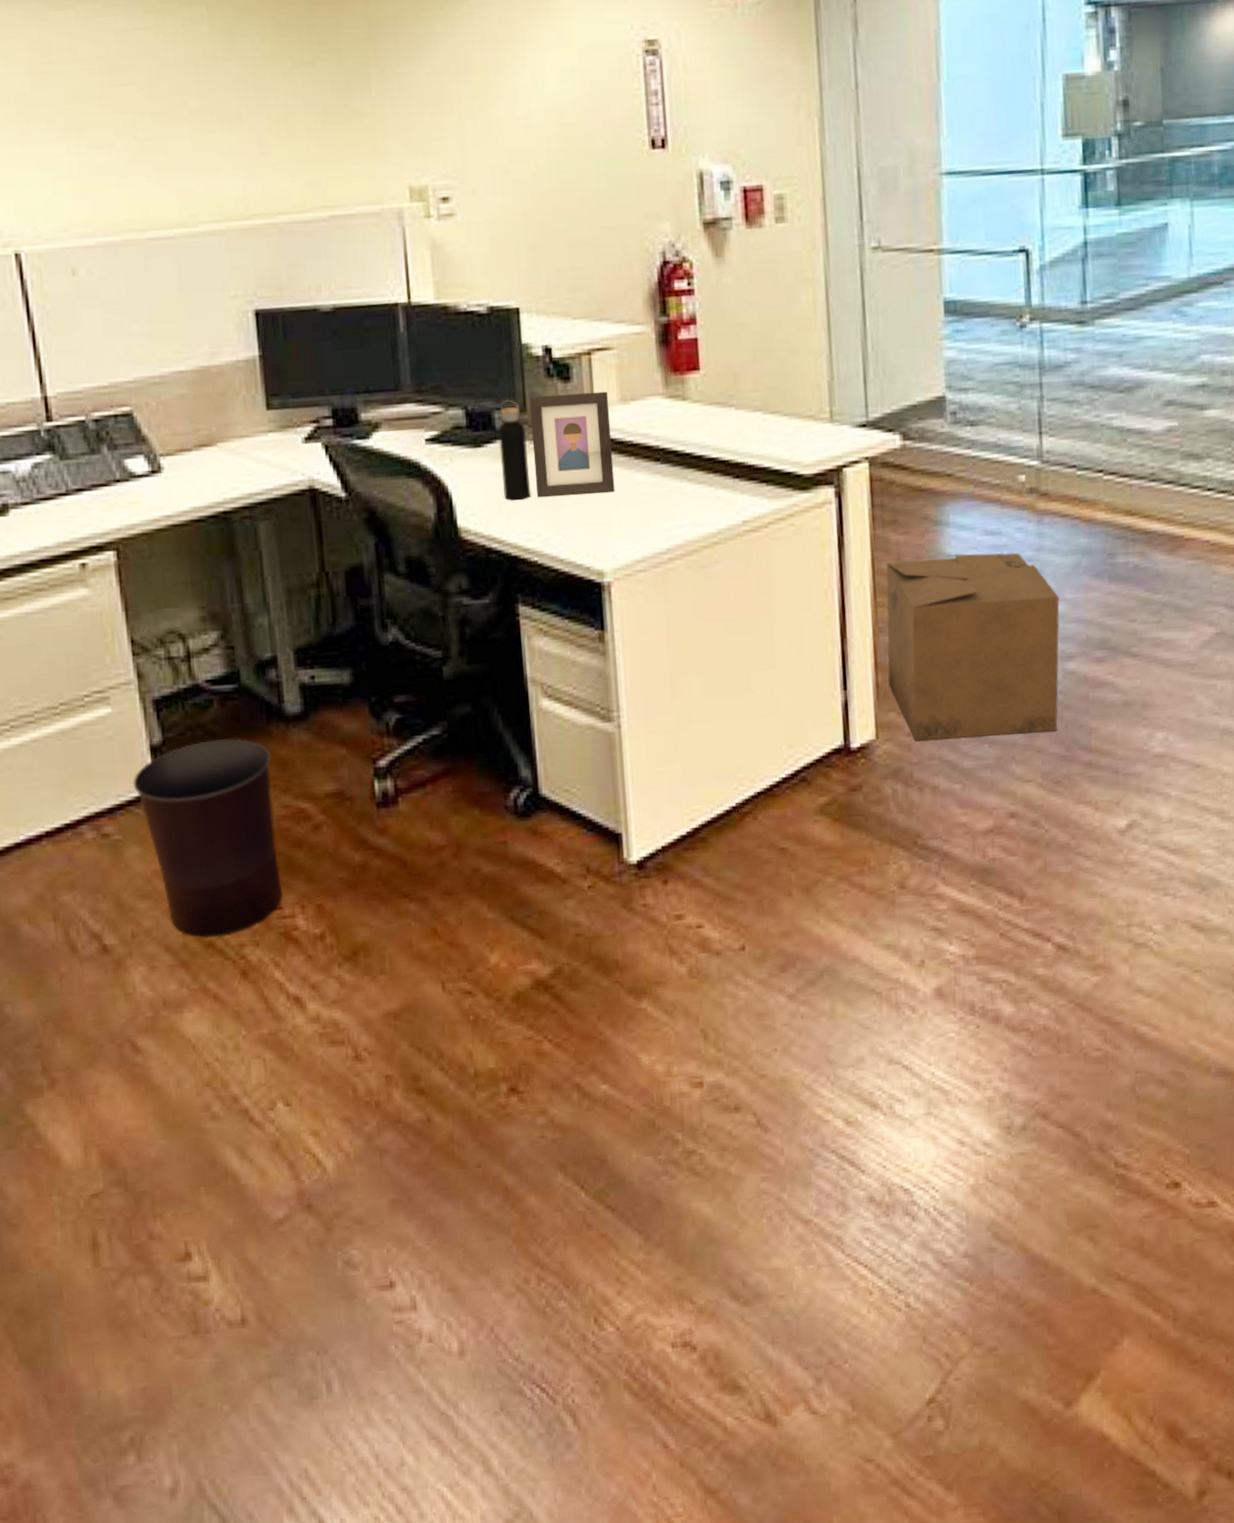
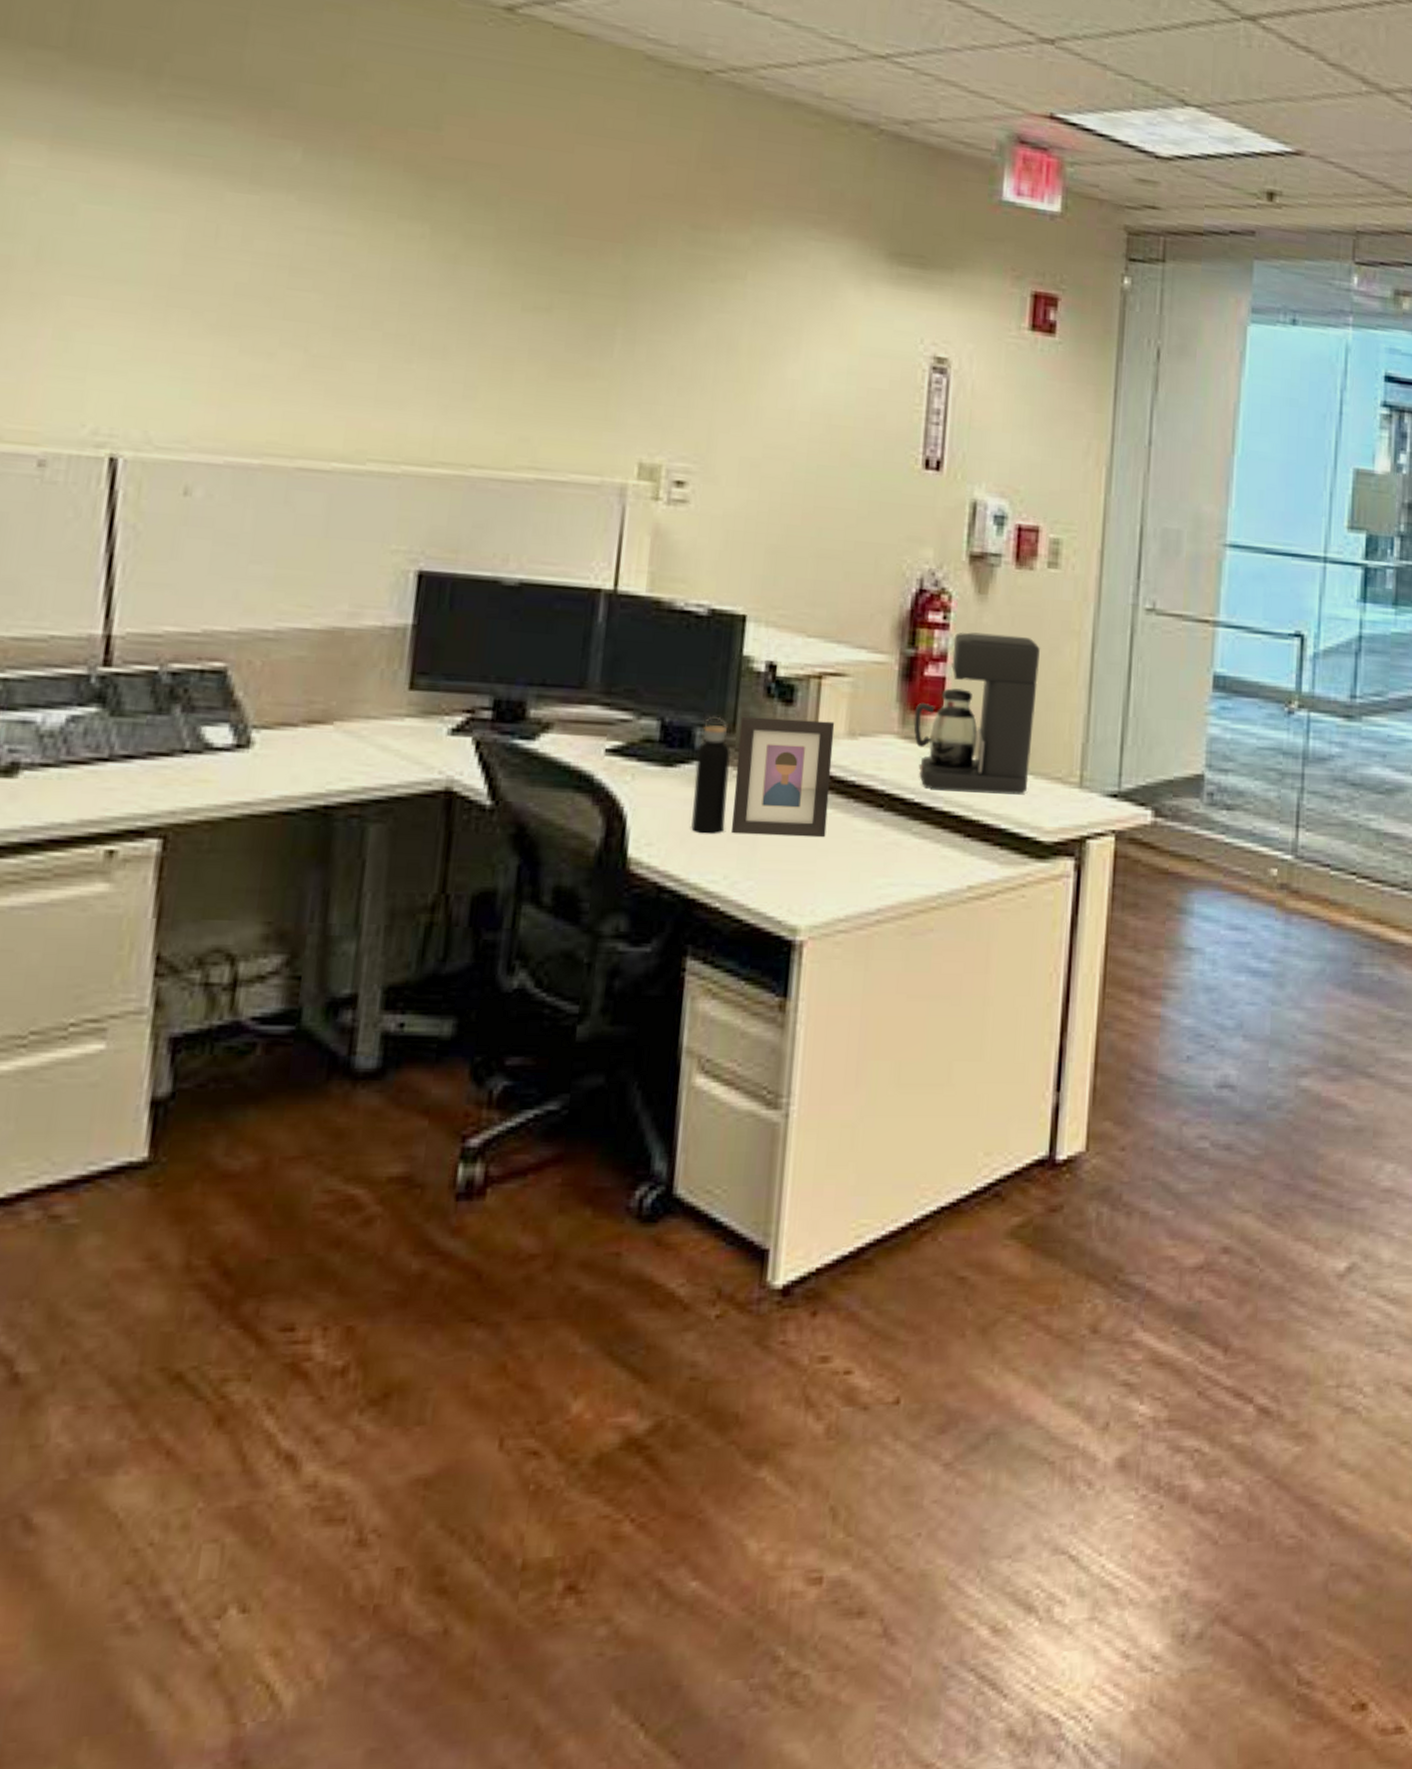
waste bin: present [132,738,283,936] -> none [112,1097,324,1365]
coffee maker: none [674,290,784,439] -> present [913,632,1041,794]
cardboard box: present [886,553,1060,741] -> none [1107,947,1300,1157]

